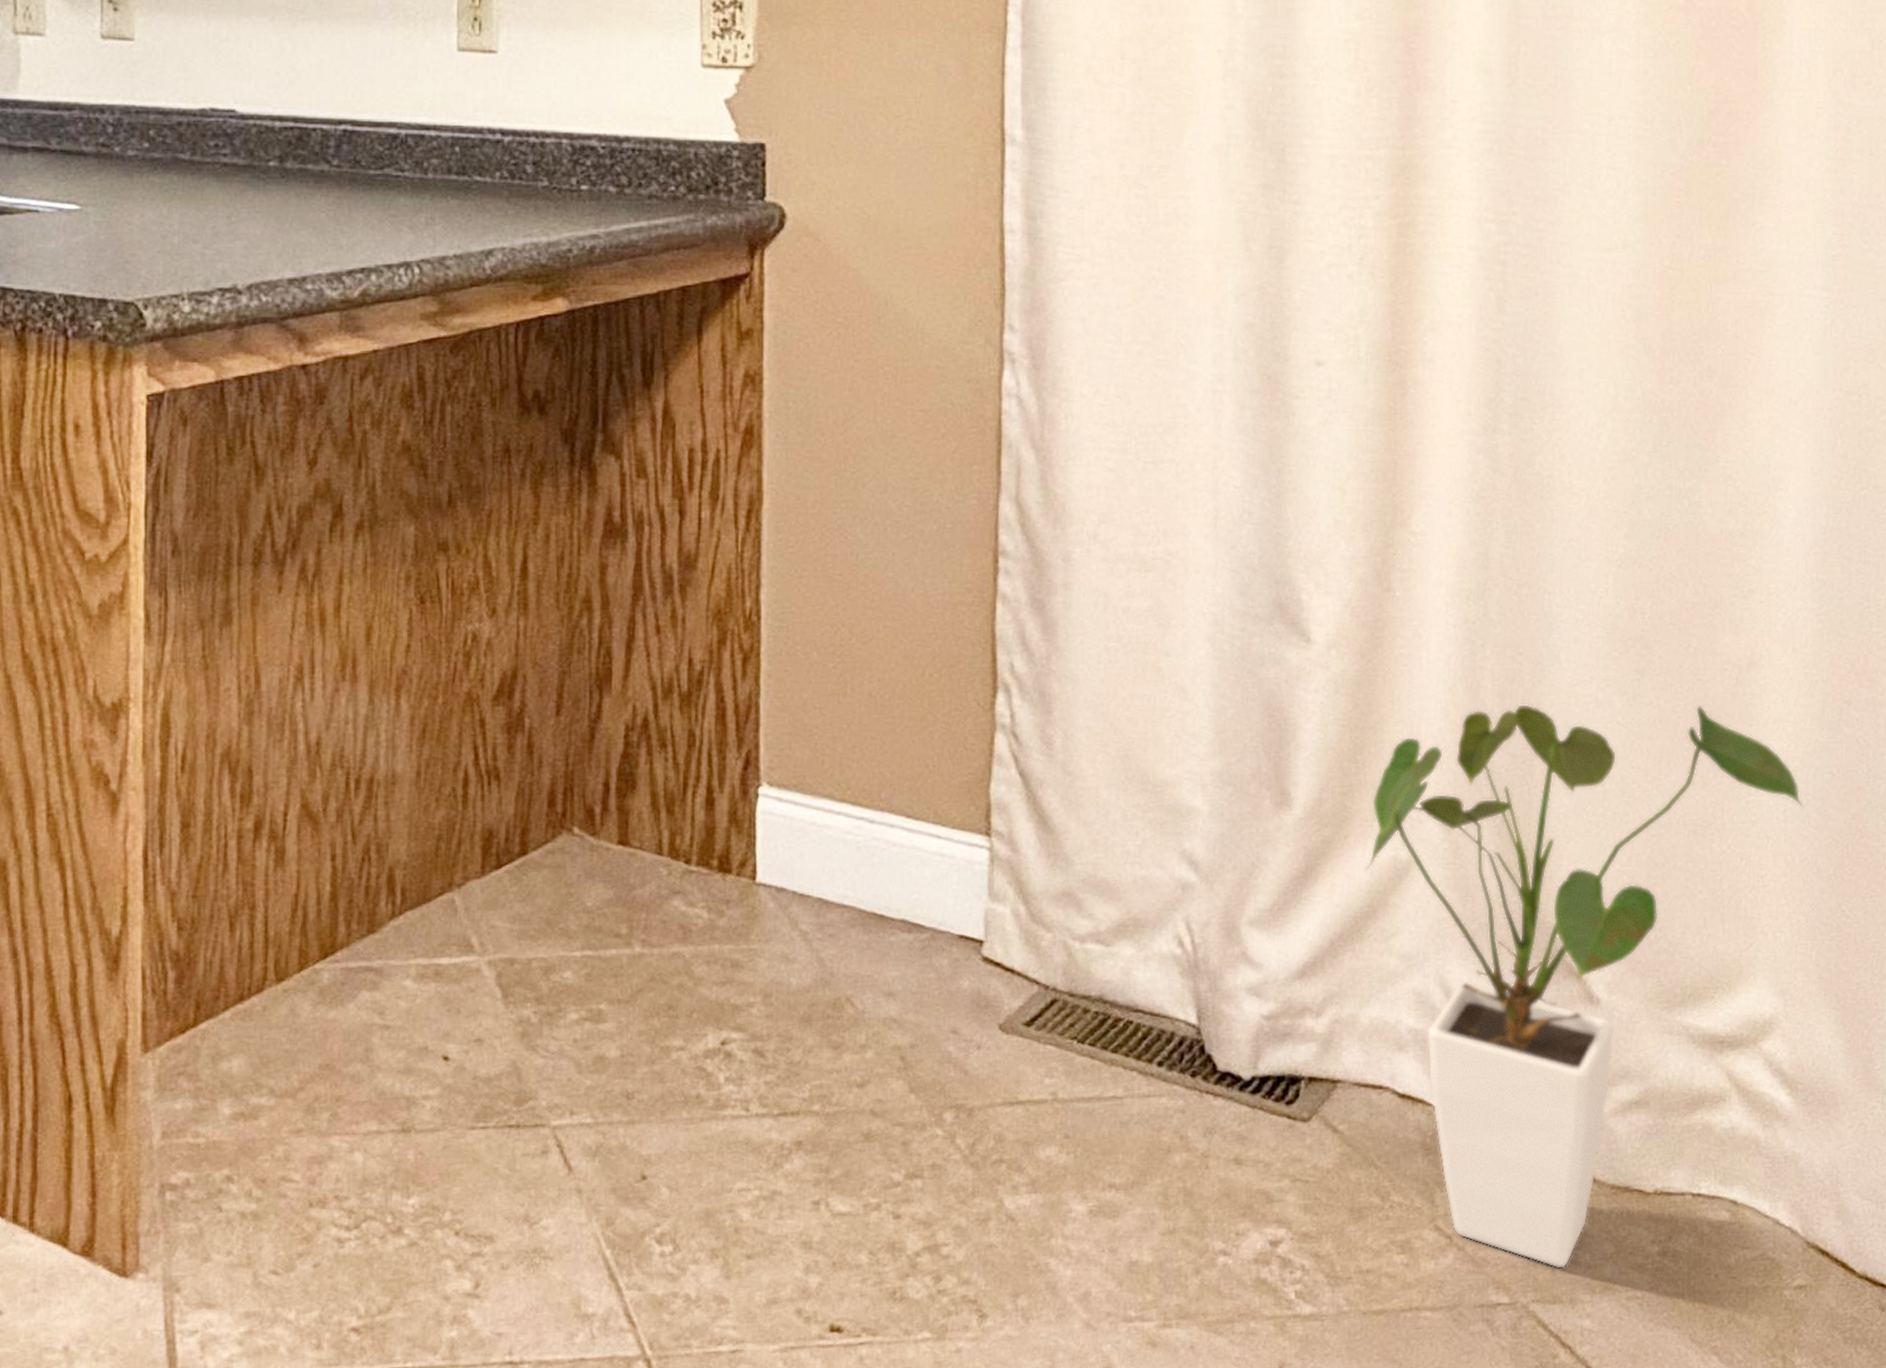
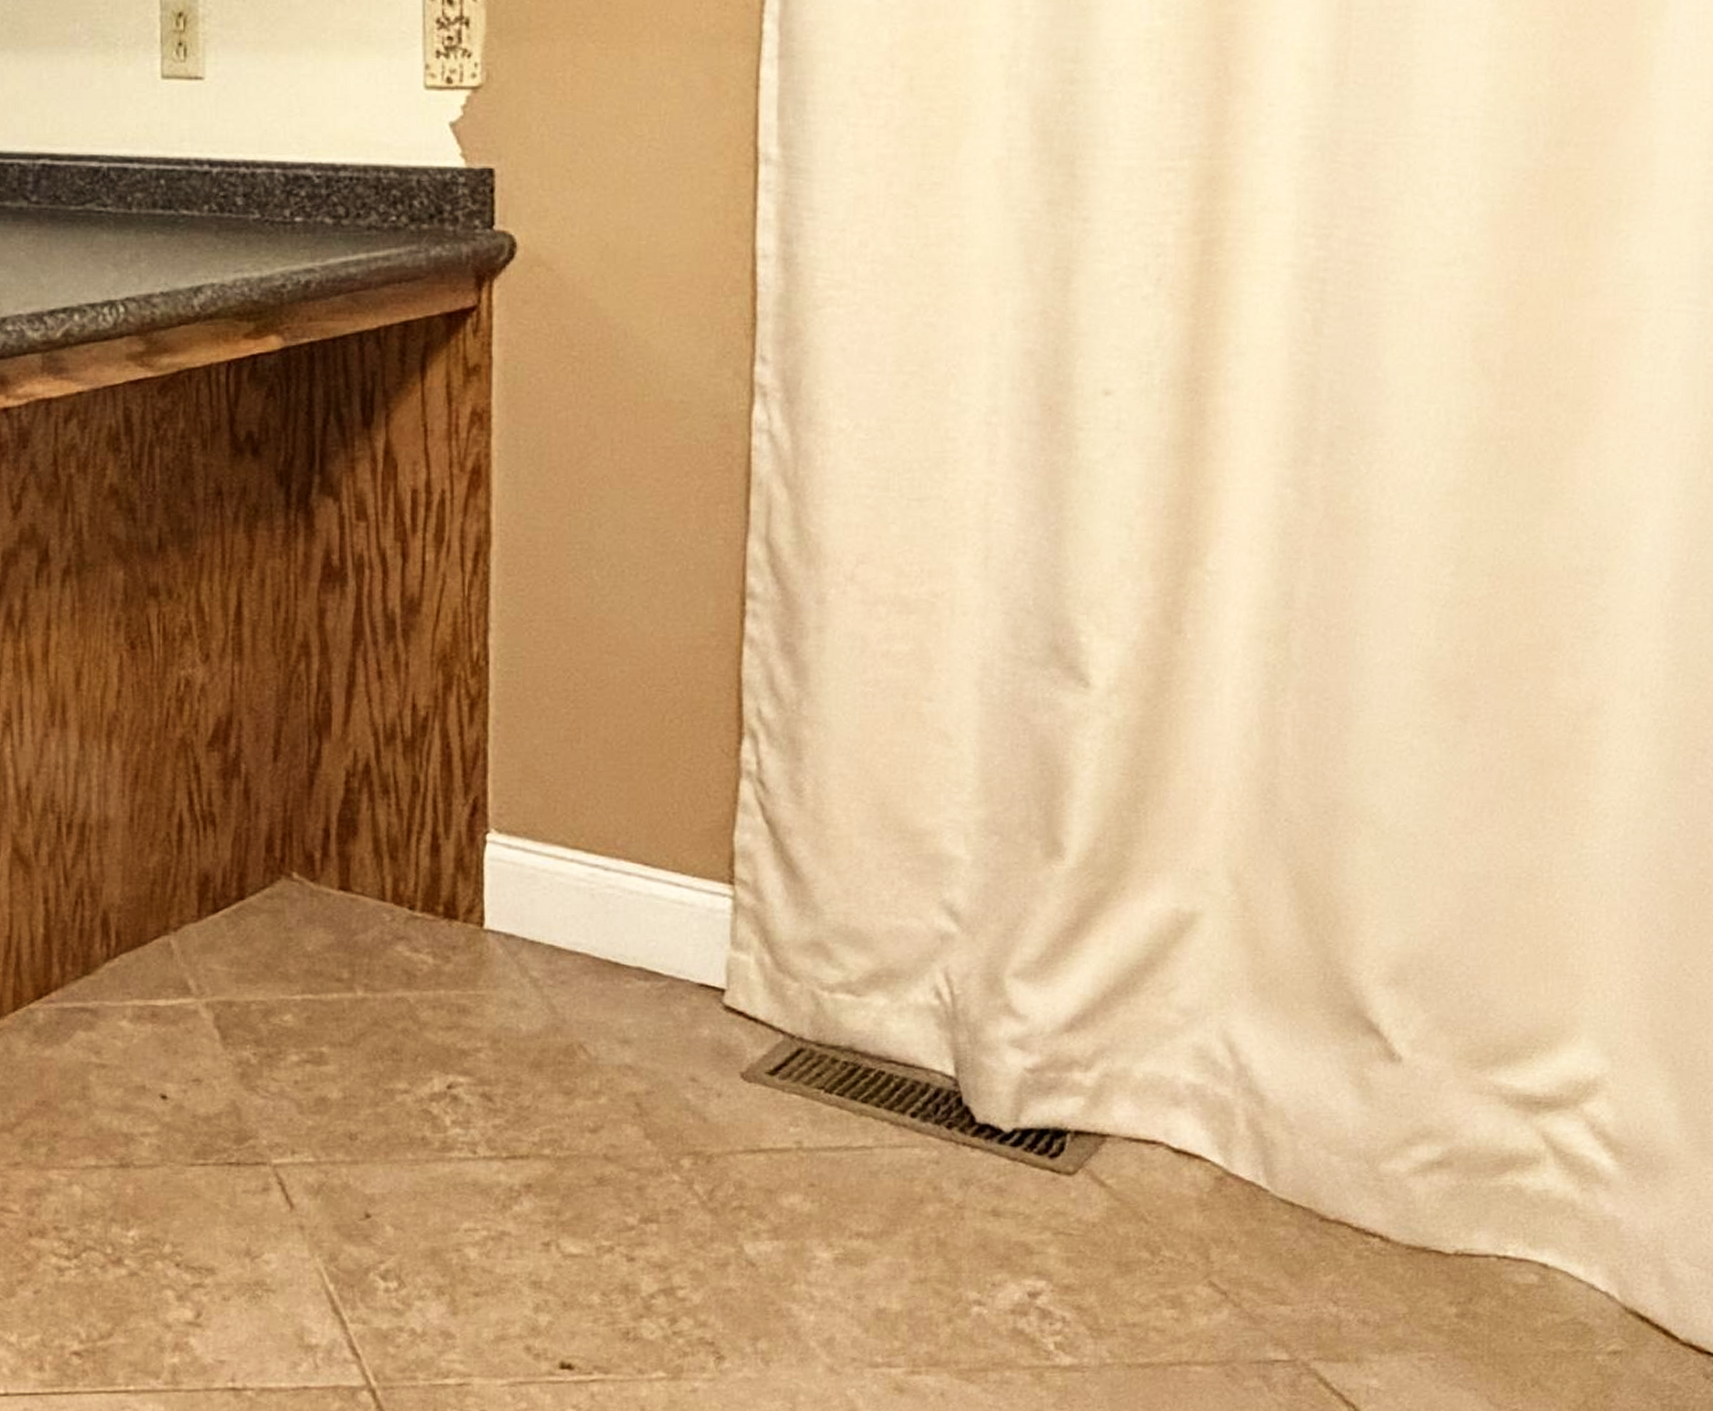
house plant: present [1364,703,1804,1269] -> none [1142,751,1645,1327]

